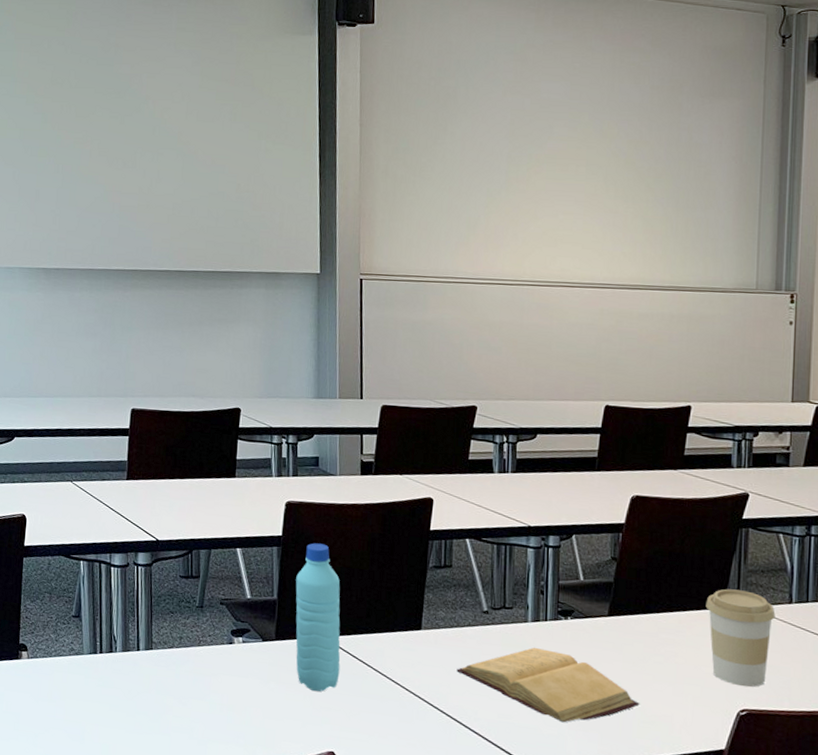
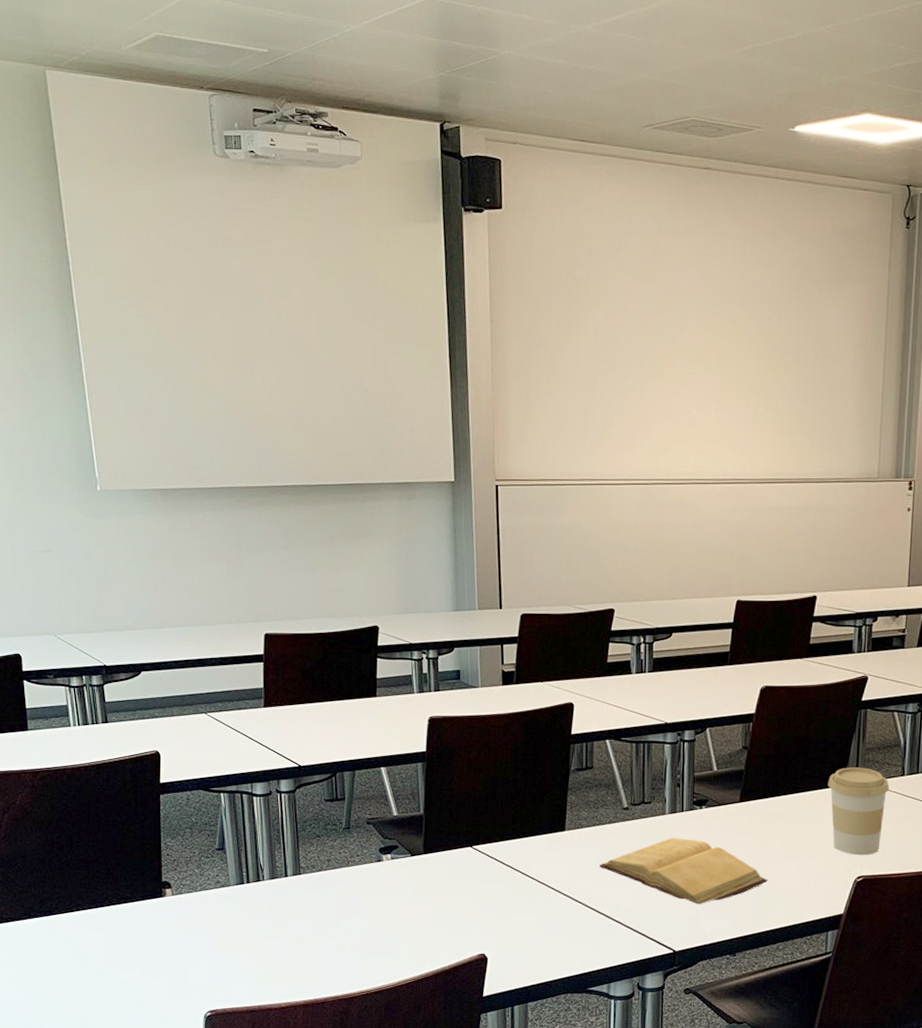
water bottle: present [295,543,341,692] -> none [441,756,488,899]

